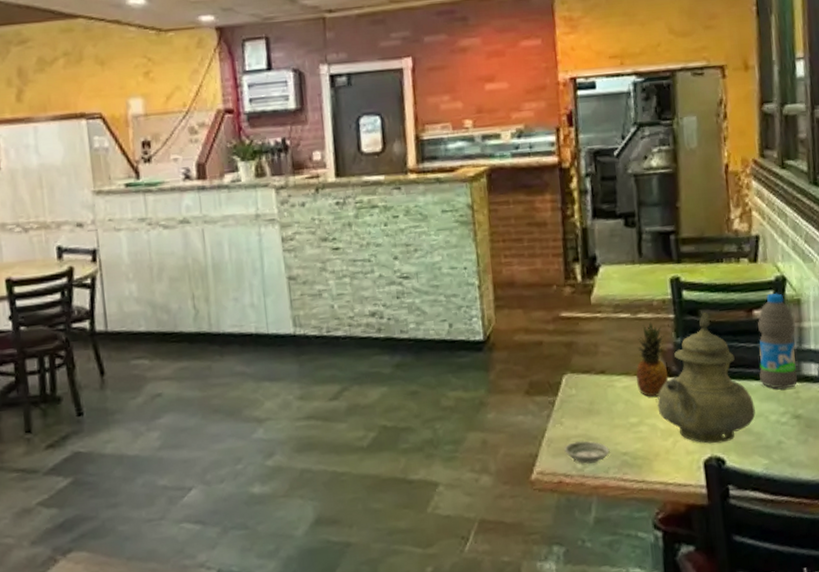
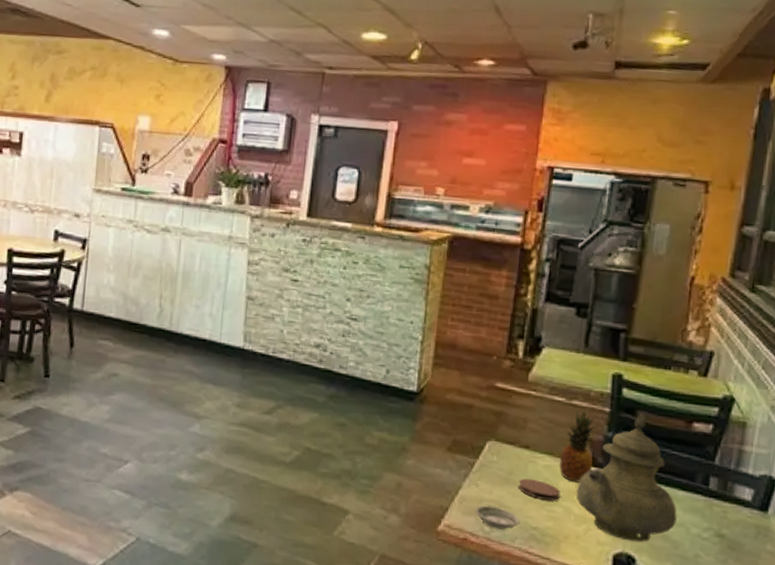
coaster: none [601,403,644,423] -> present [518,478,561,501]
water bottle: present [758,292,798,389] -> none [688,410,736,506]

